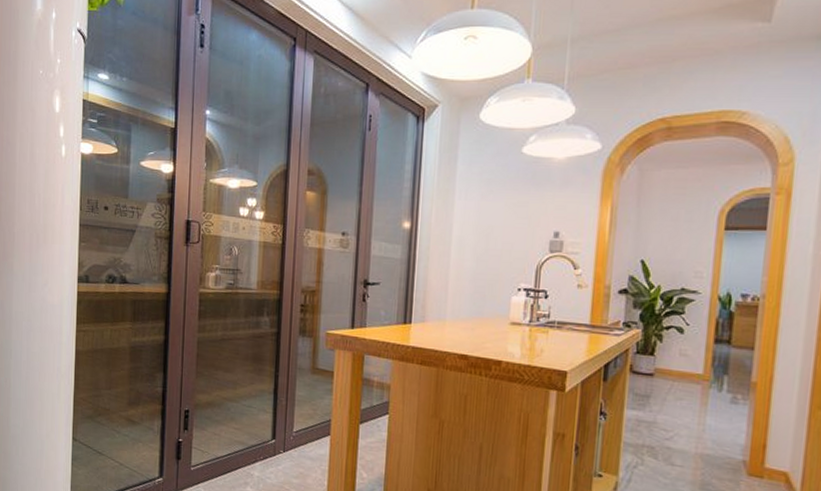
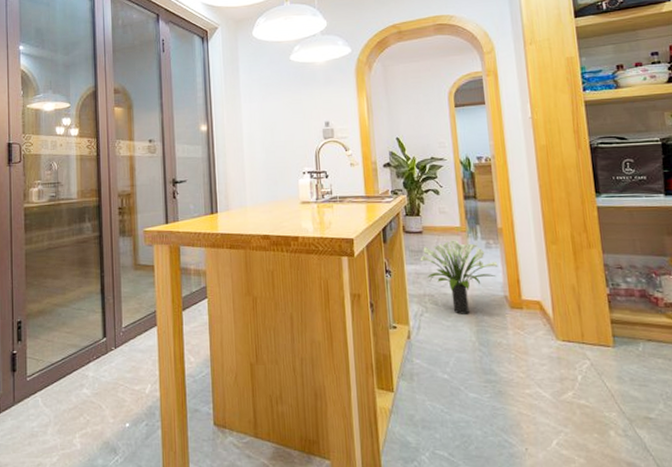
potted plant: none [644,388,743,474] -> present [420,240,498,314]

